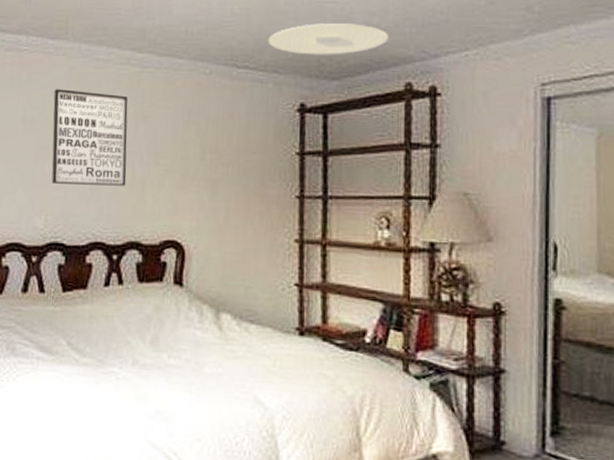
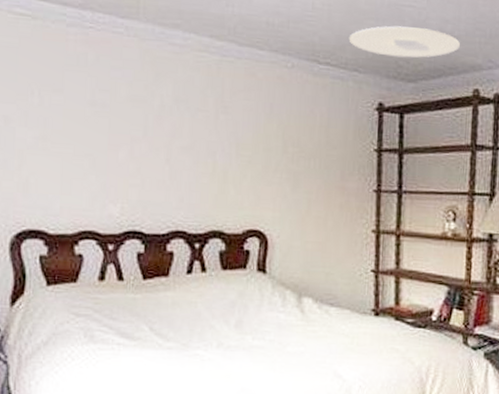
wall art: present [51,89,128,186] -> none [125,72,208,176]

